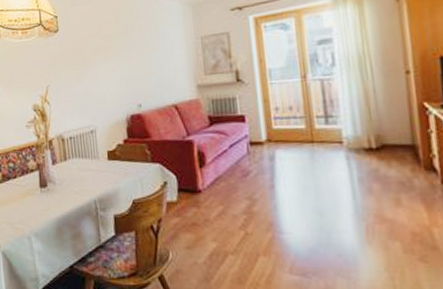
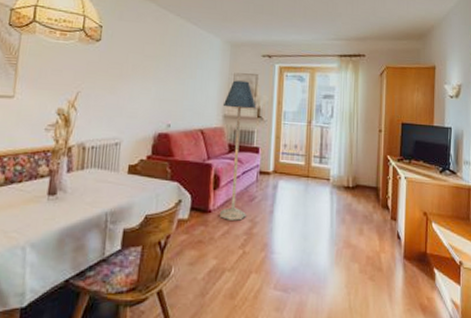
floor lamp: none [194,42,242,200] -> present [220,80,257,221]

